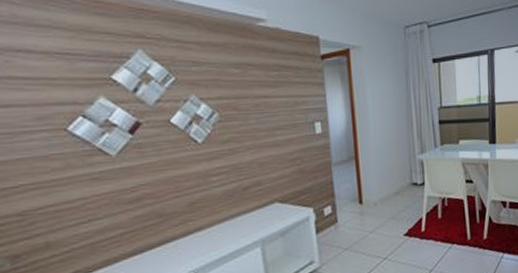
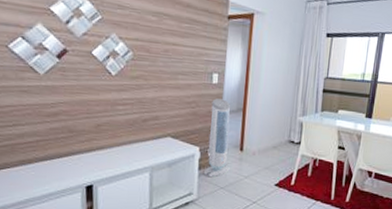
air purifier: none [318,149,351,240] -> present [203,98,230,178]

